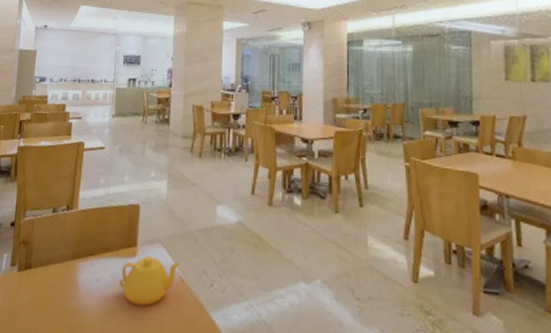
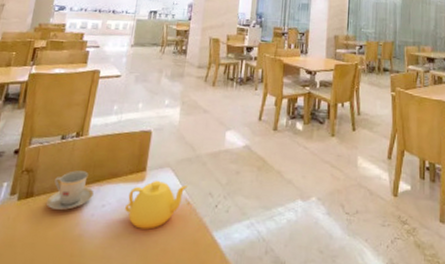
teacup: none [44,244,88,284] -> present [46,170,94,211]

